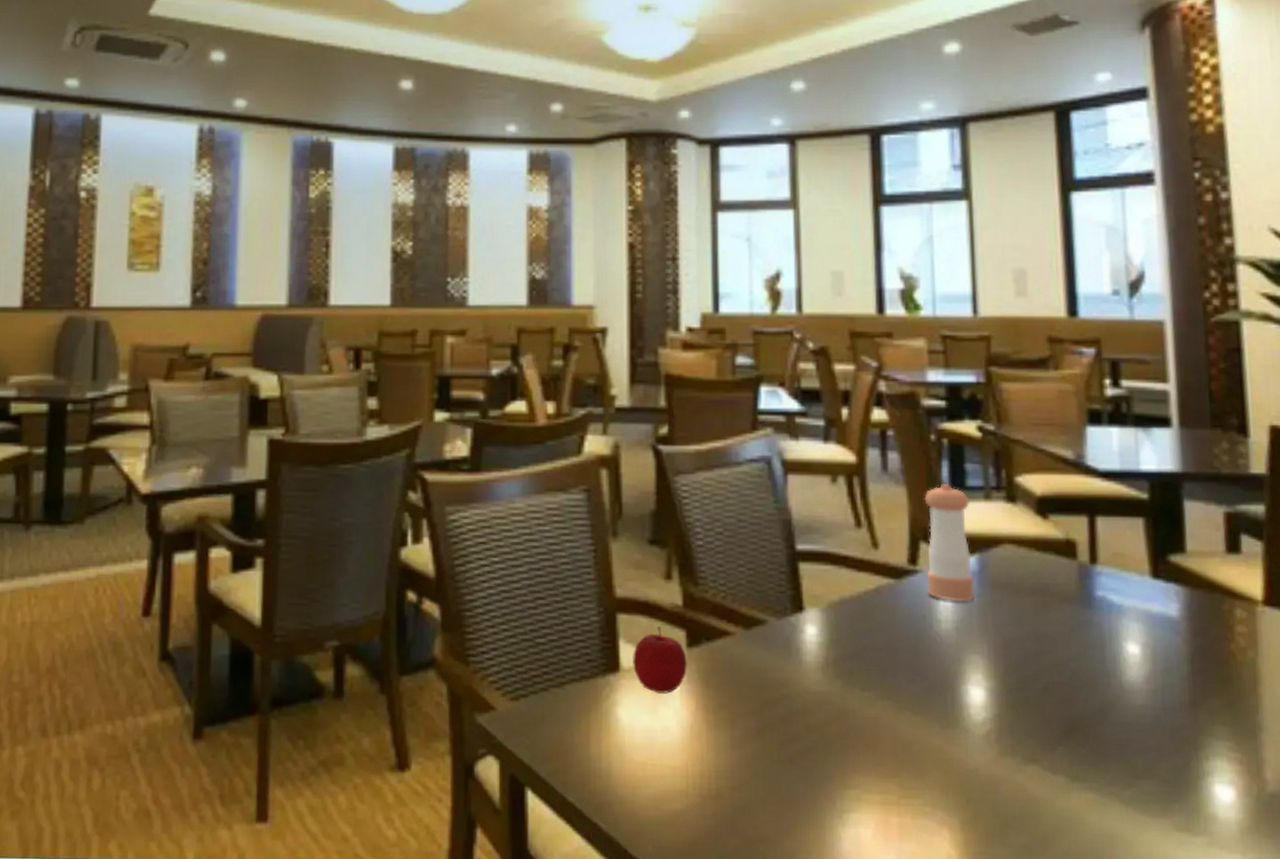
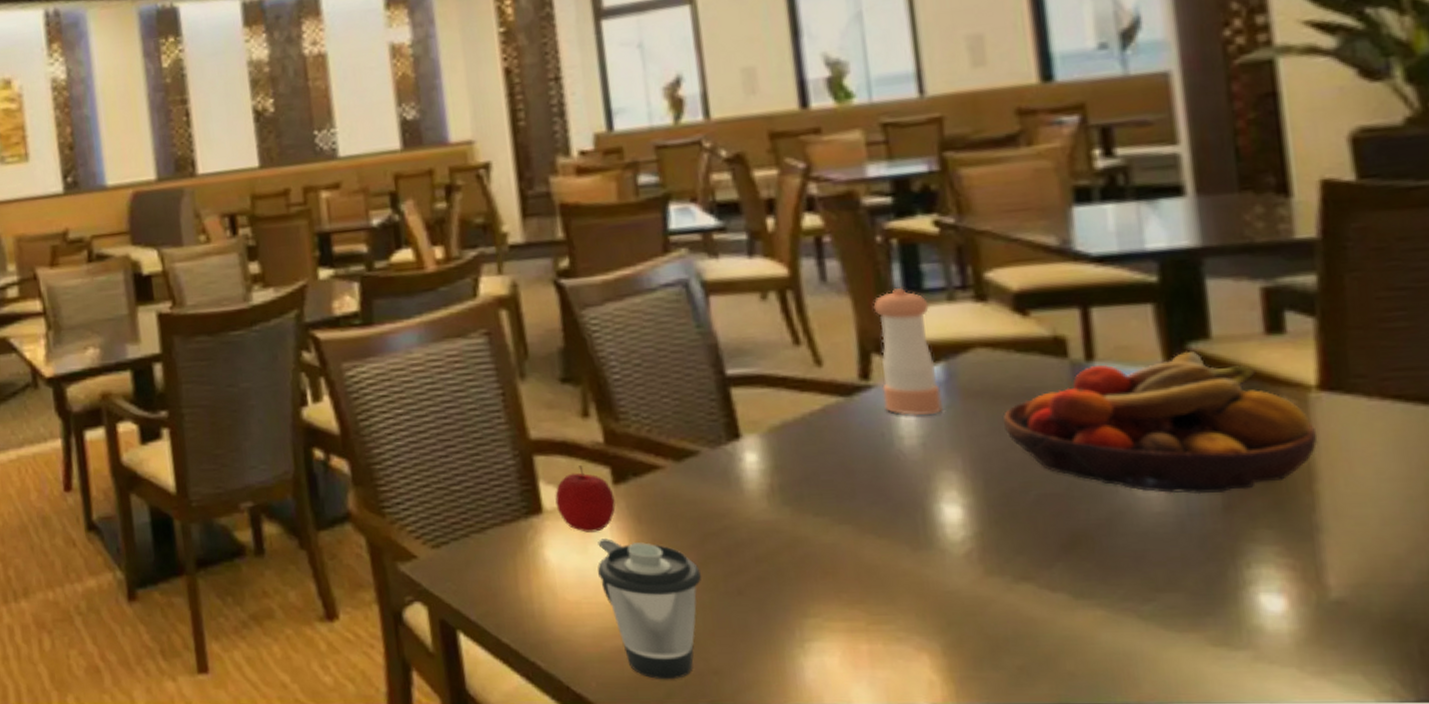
cup: none [664,700,759,847] -> present [597,538,702,680]
fruit bowl: none [1022,562,1262,691] -> present [1002,350,1318,495]

